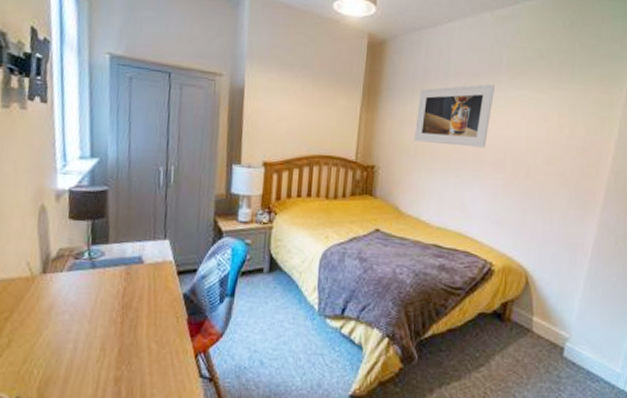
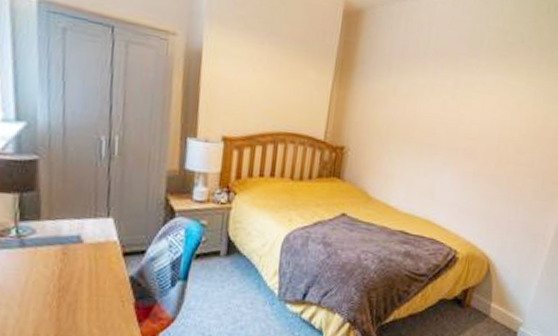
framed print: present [414,84,495,148] -> none [387,66,473,134]

